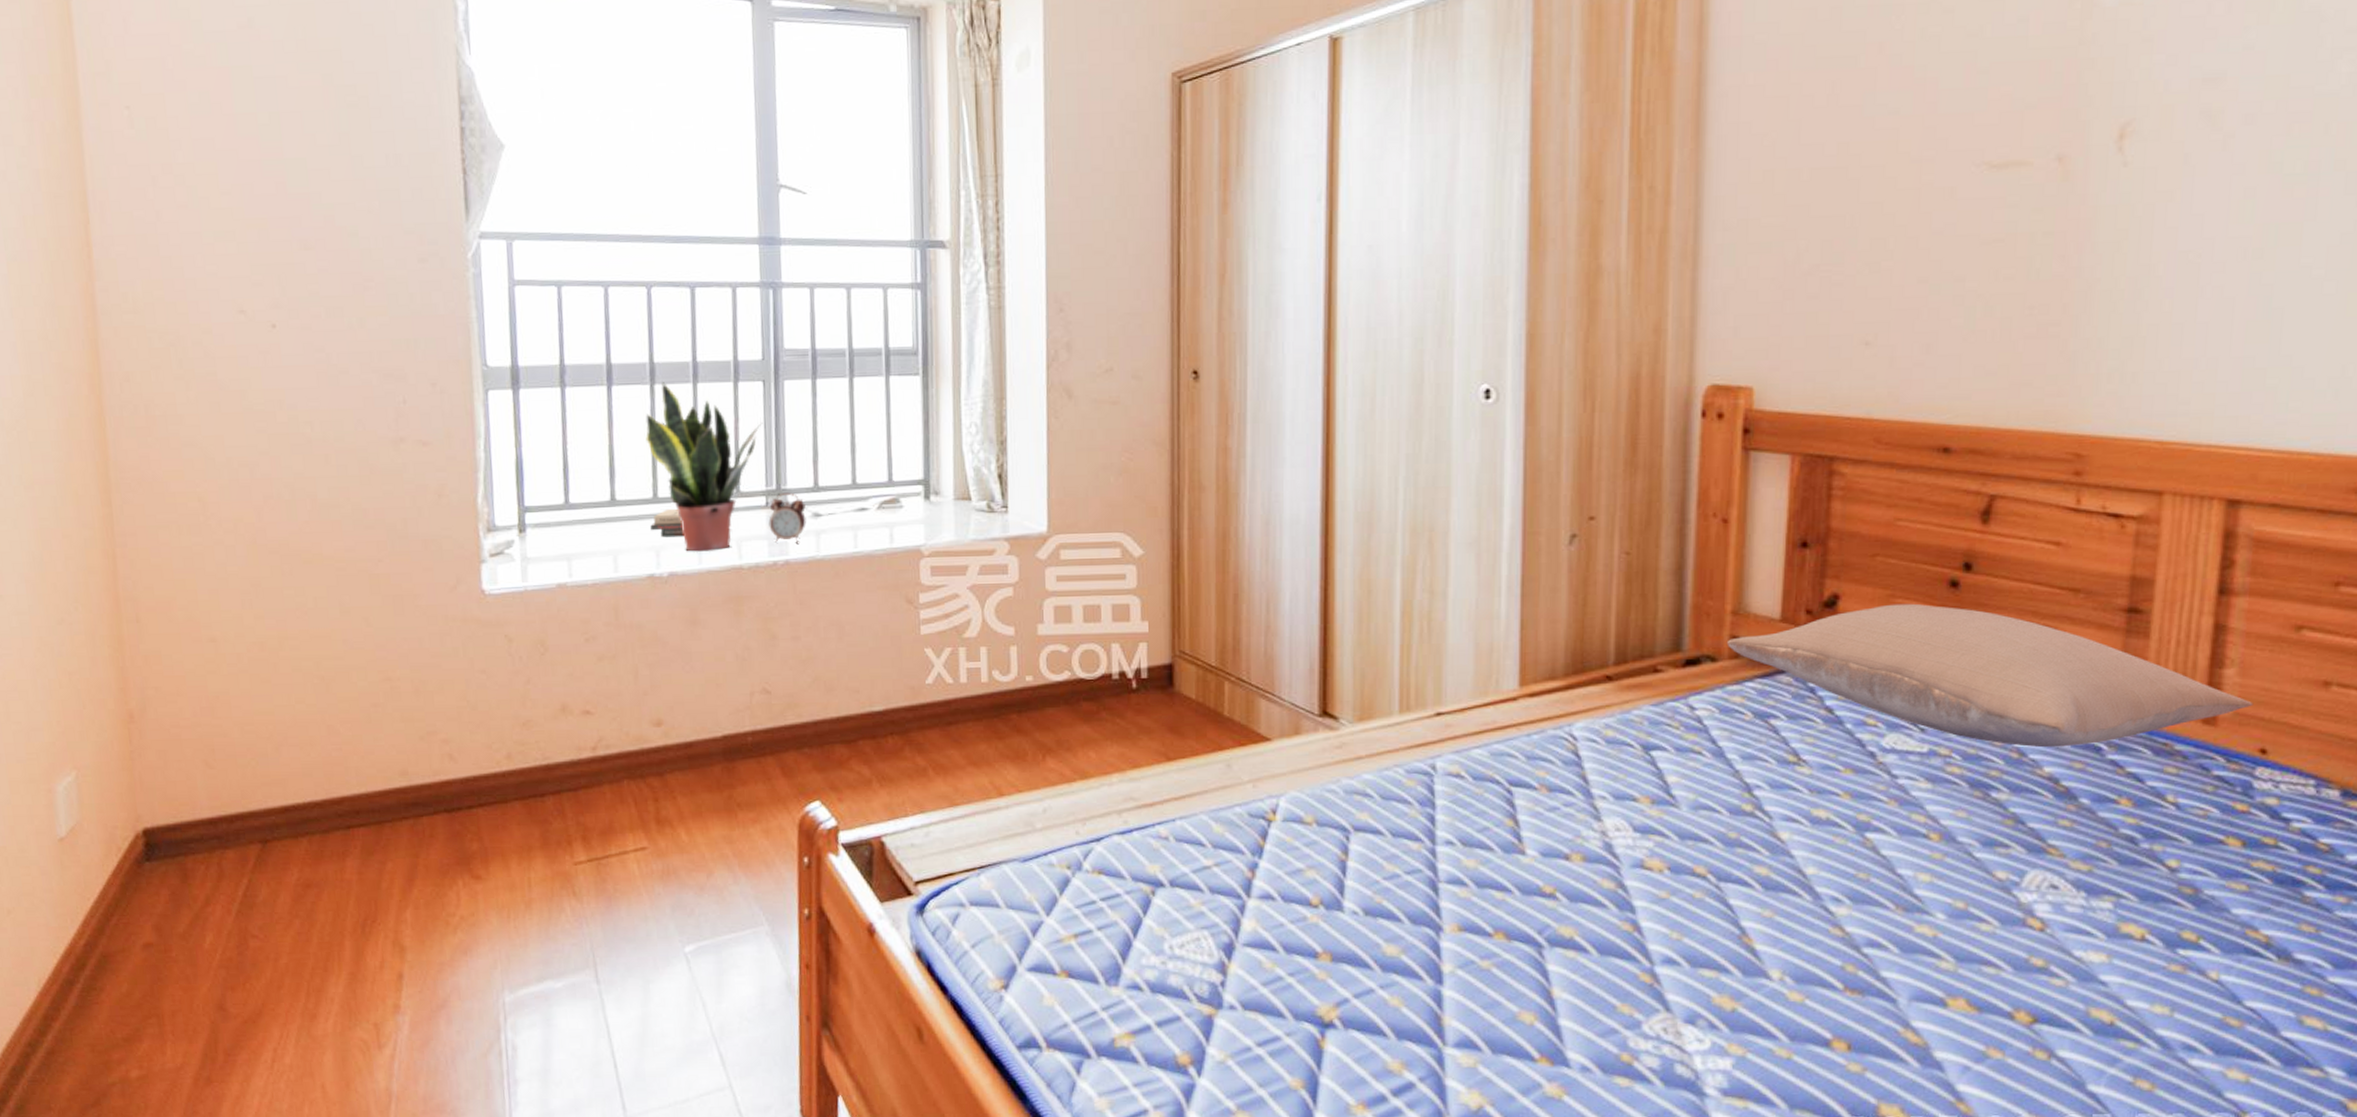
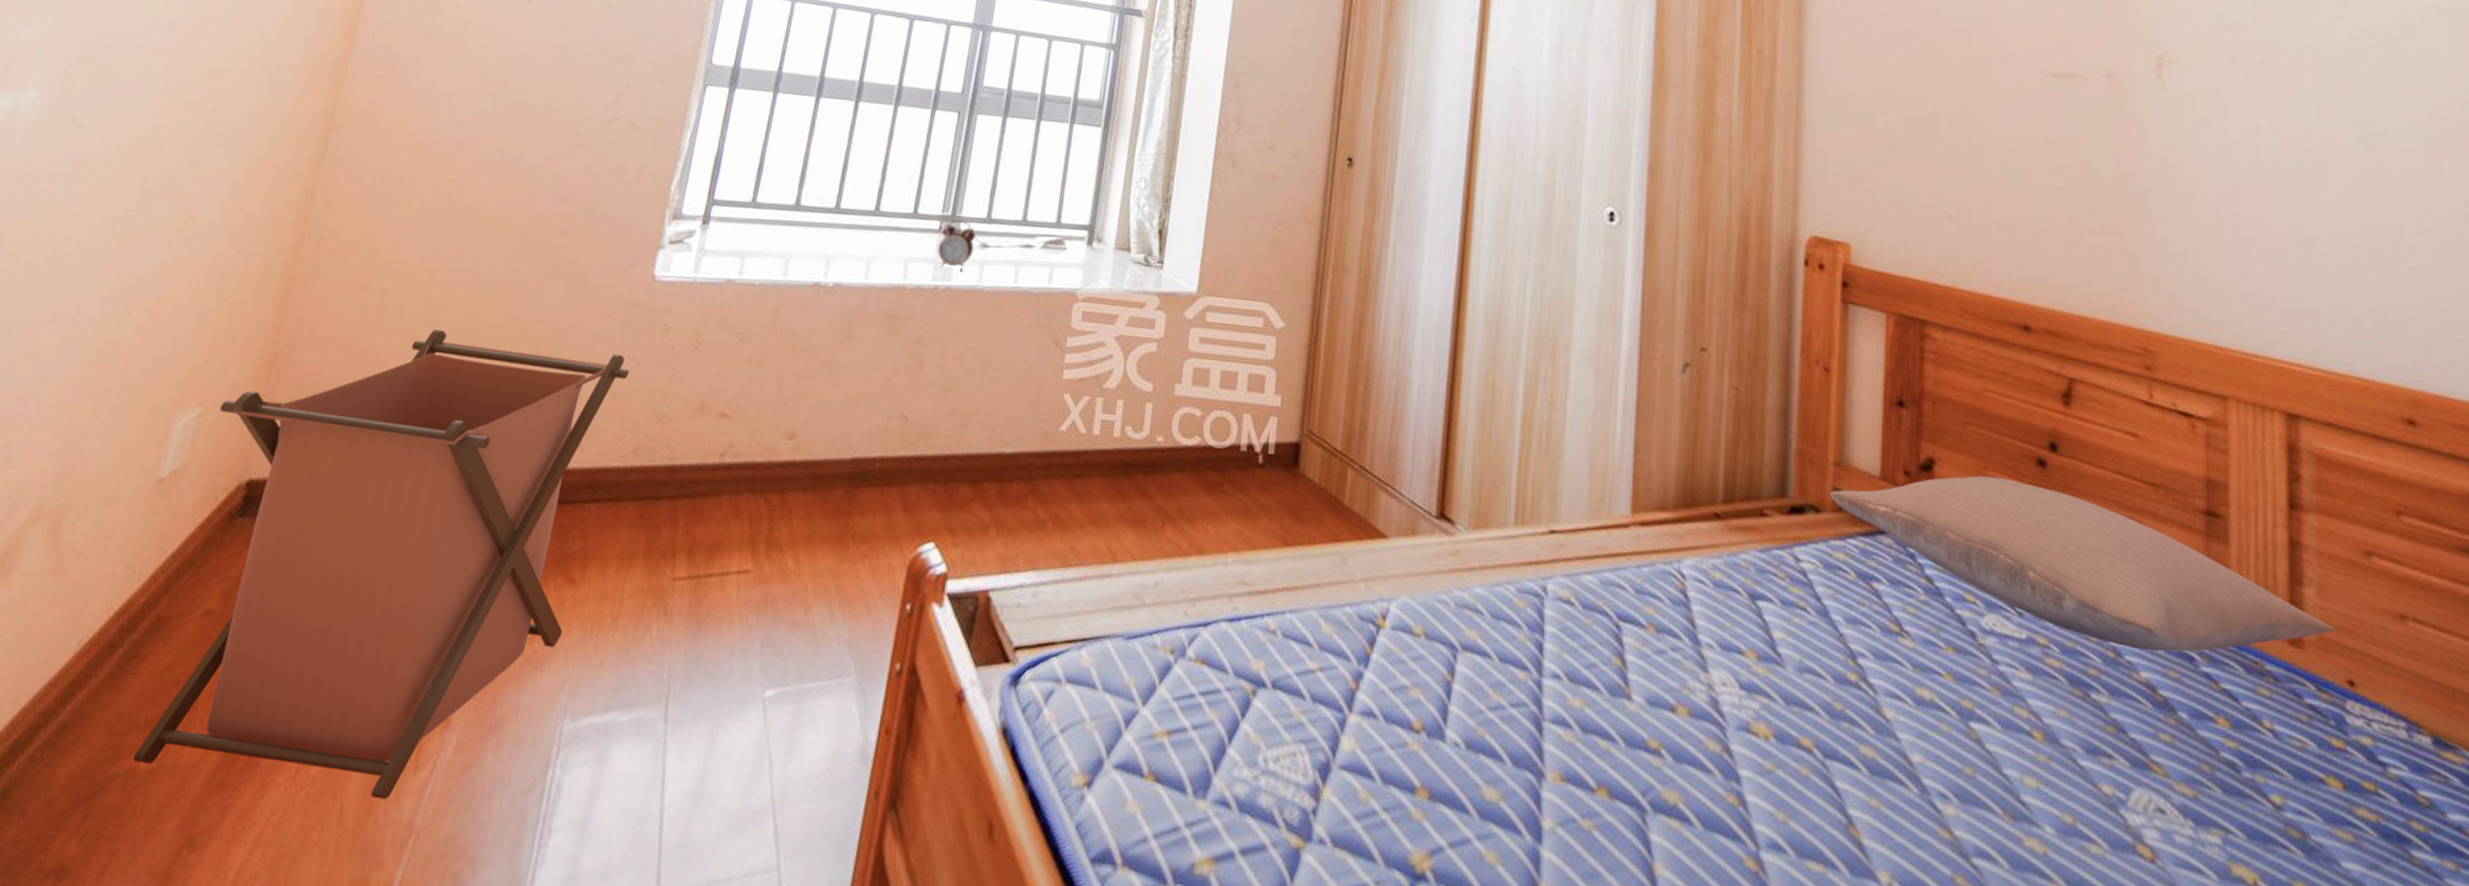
laundry basket: none [93,669,483,1075] -> present [132,329,630,800]
potted plant: present [645,382,763,553] -> none [840,100,951,269]
books: present [650,508,684,538] -> none [826,220,858,250]

